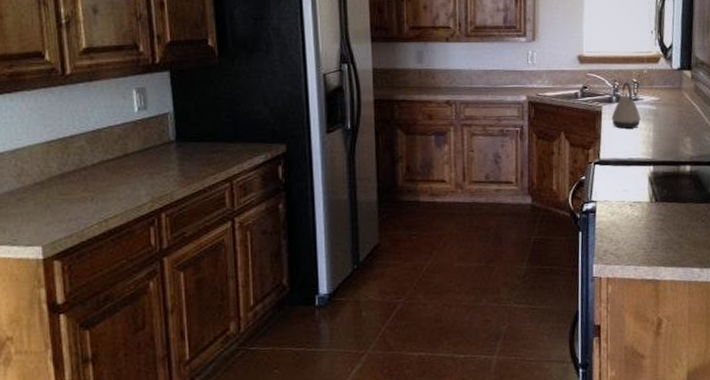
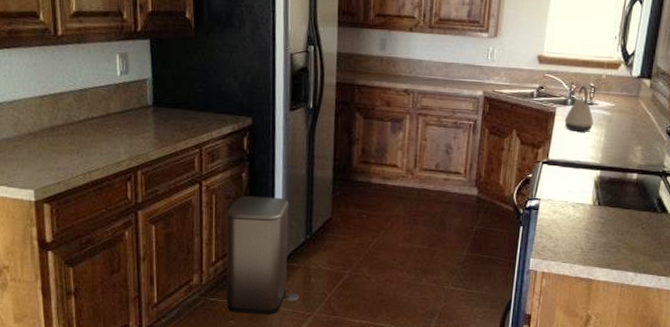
pedal bin: none [263,227,351,361] -> present [226,195,300,314]

